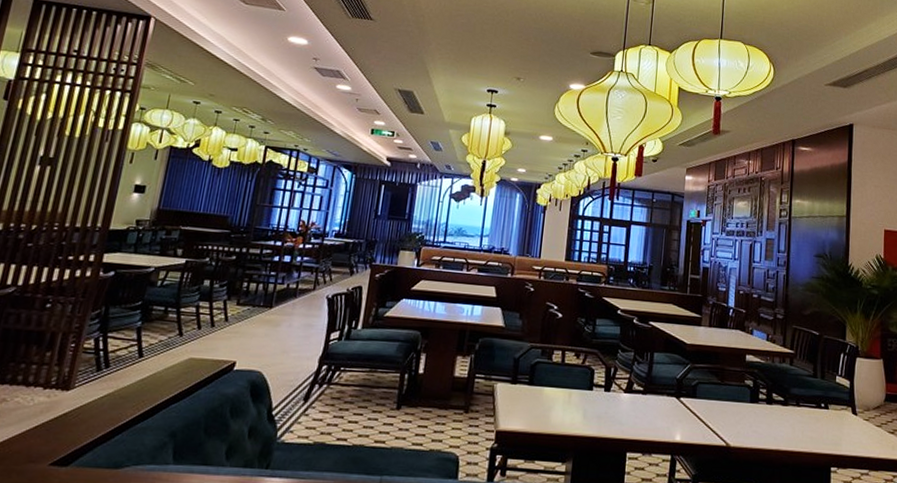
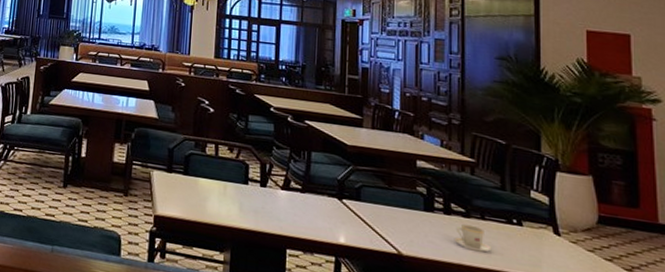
teacup: none [773,411,804,437] -> present [454,223,492,253]

